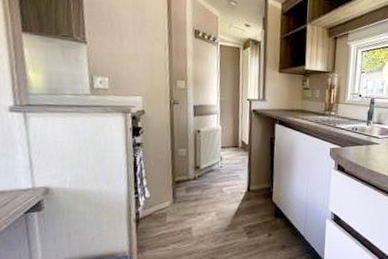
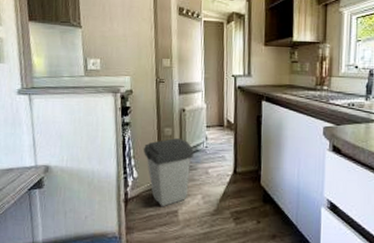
trash can: none [155,159,208,225] -> present [143,138,194,207]

